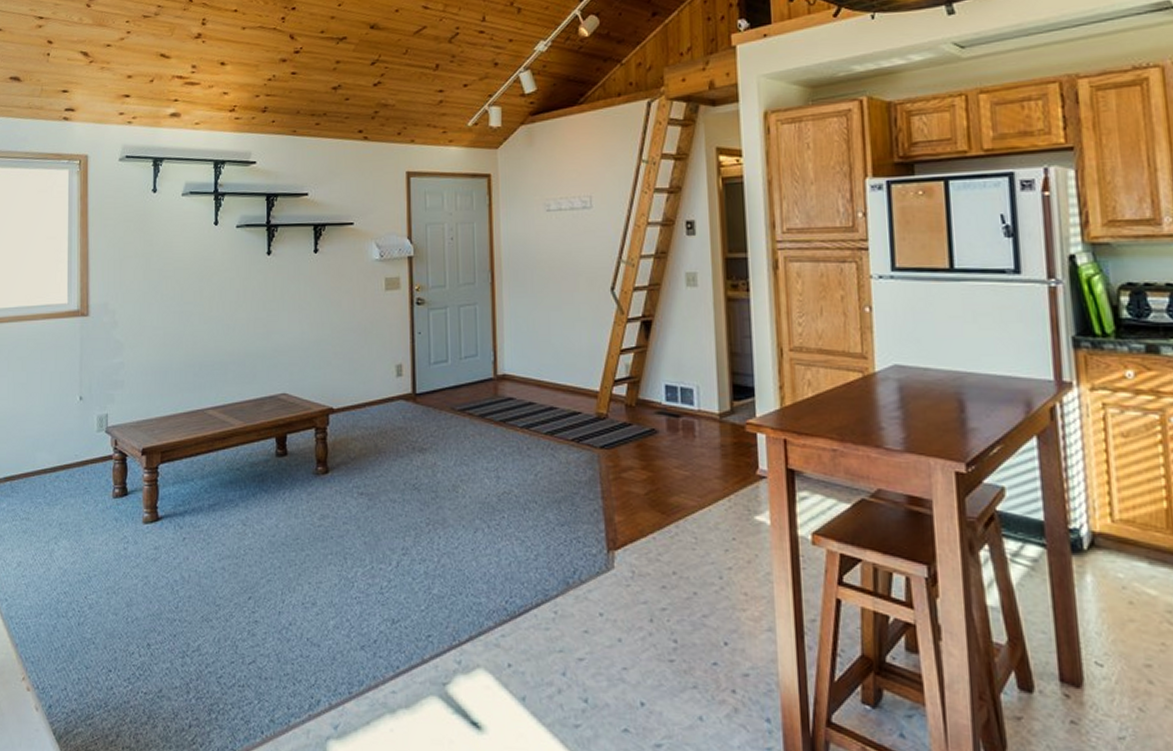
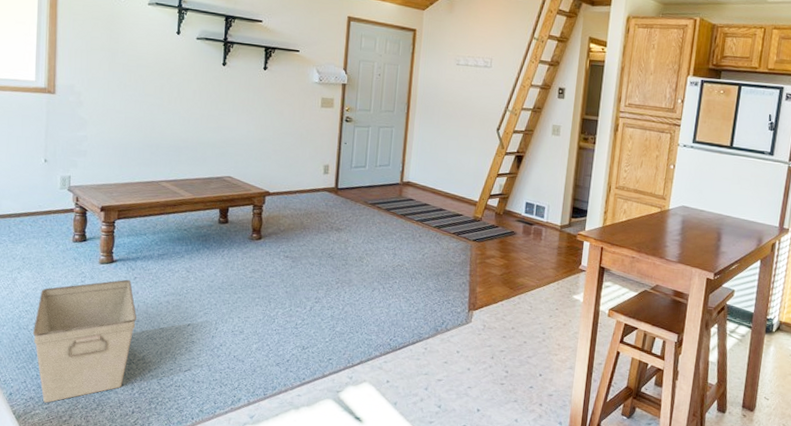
storage bin: none [72,541,189,717] -> present [32,279,137,403]

